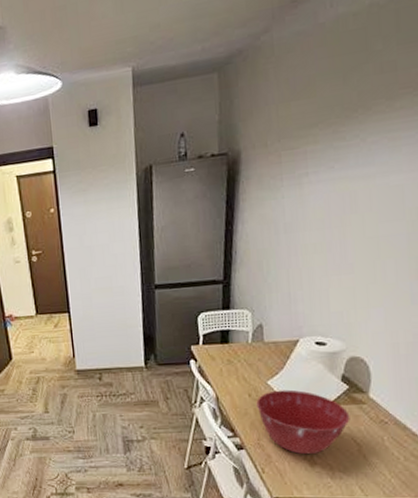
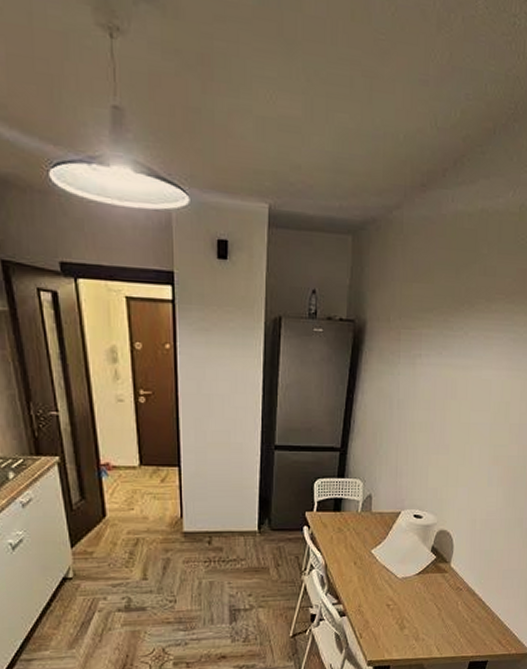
mixing bowl: present [256,389,350,455] -> none [360,558,435,620]

